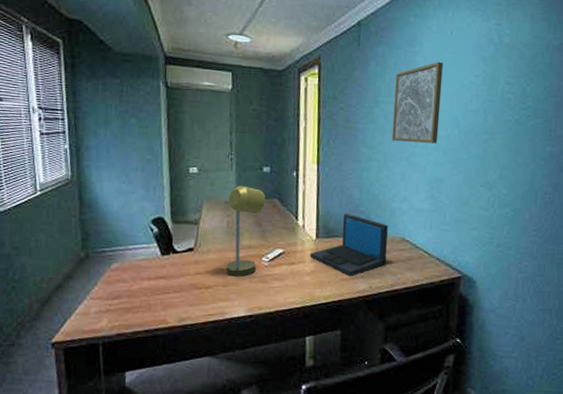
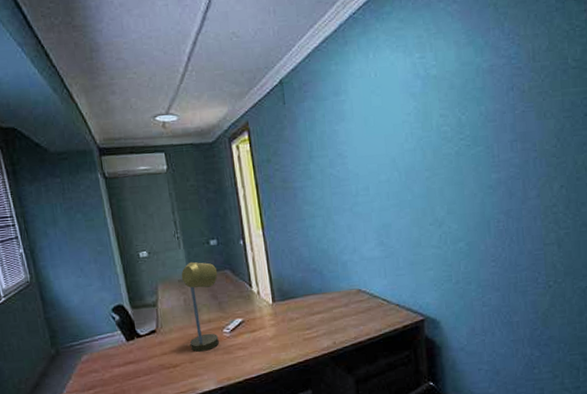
laptop: present [309,213,388,277] -> none [269,272,347,336]
wall art: present [391,61,443,144] -> none [326,106,379,193]

